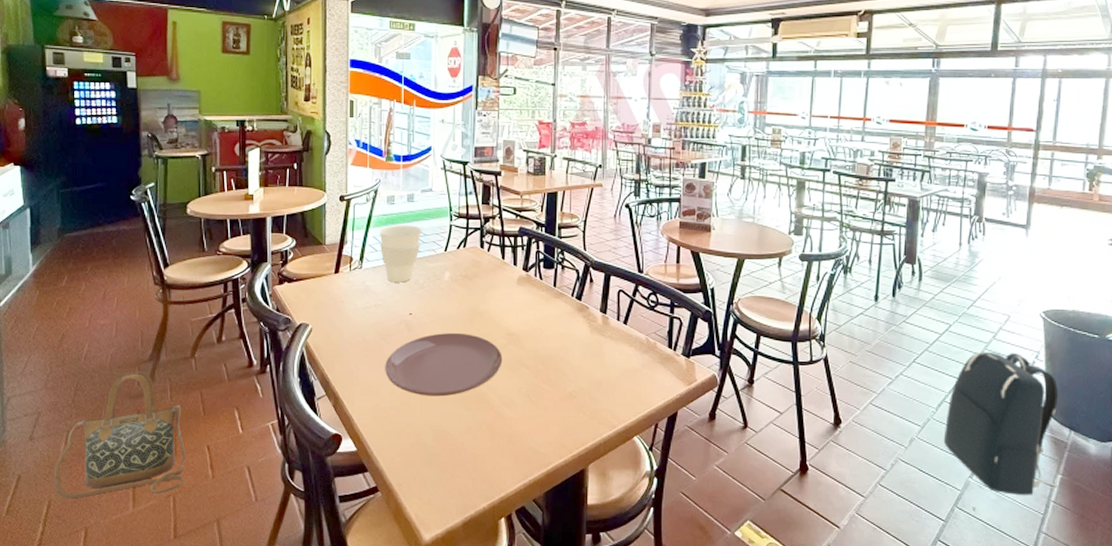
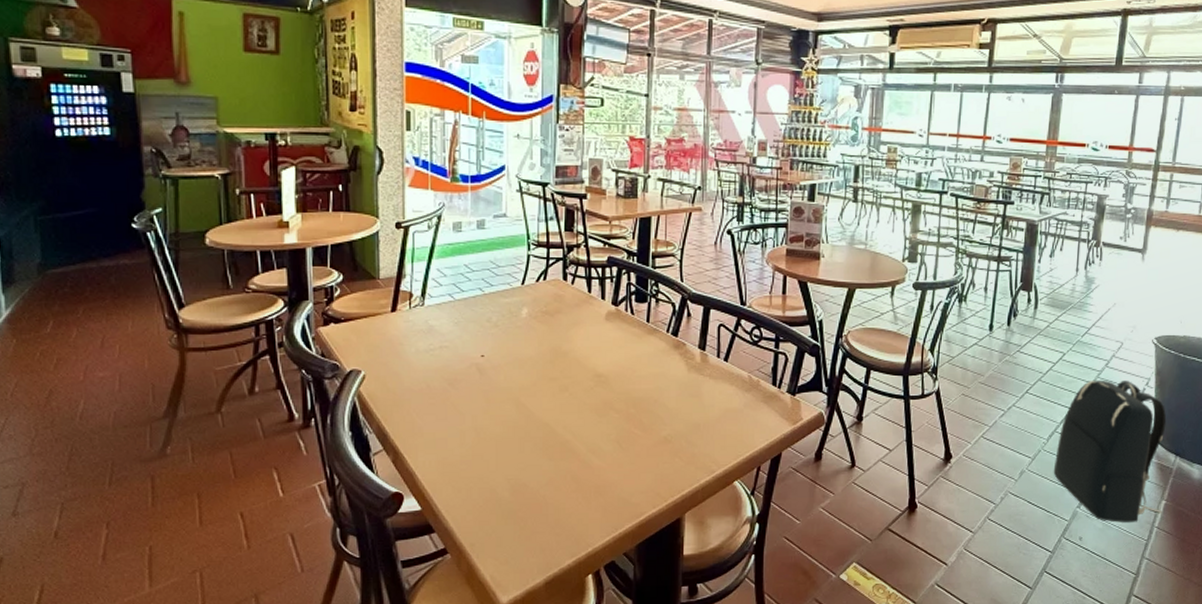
handbag: present [55,370,186,499] -> none [47,430,214,582]
cup: present [379,225,422,283] -> none [444,255,495,321]
plate: present [385,333,503,397] -> none [453,376,589,447]

